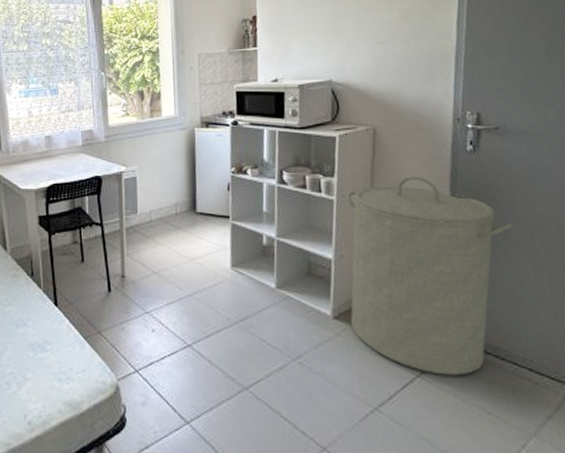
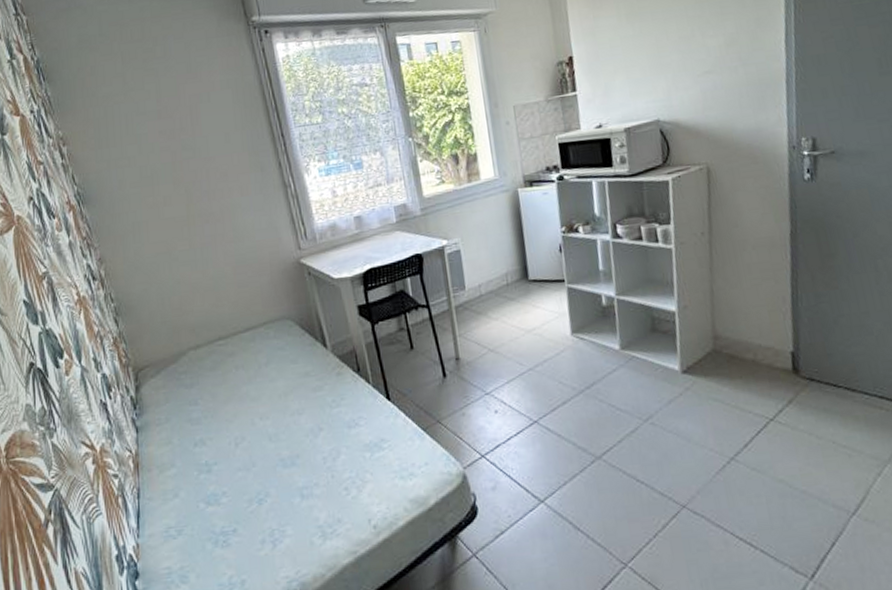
laundry hamper: present [346,176,514,376] -> none [684,212,857,416]

